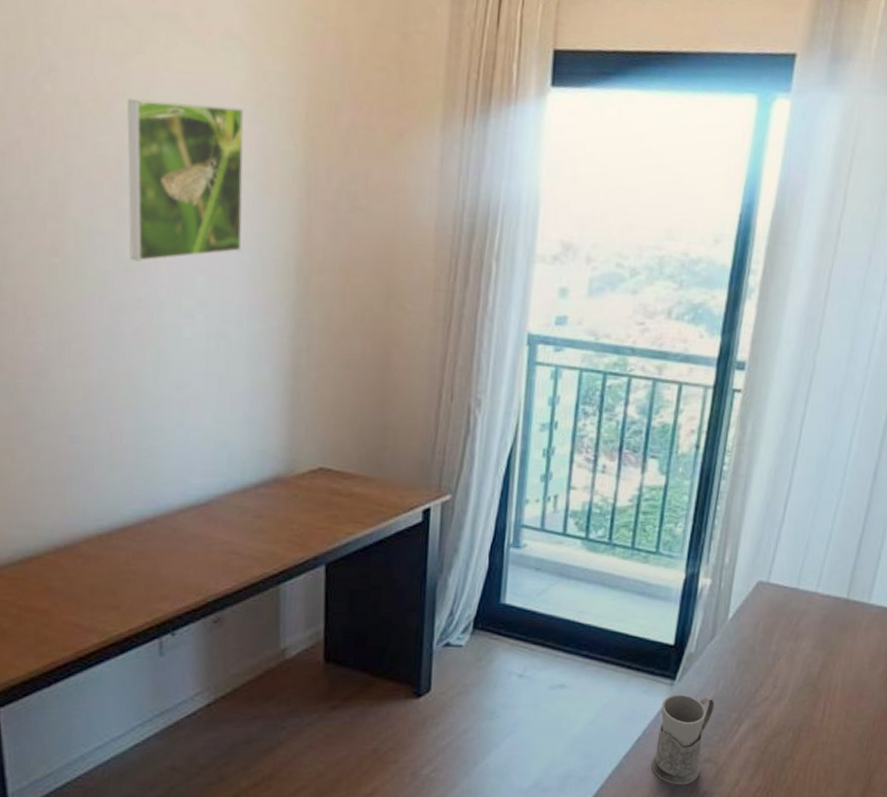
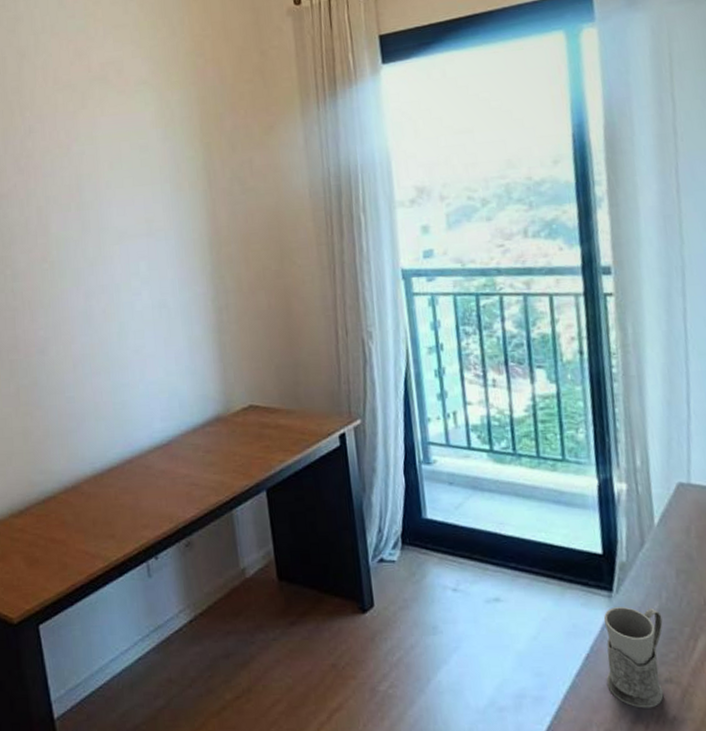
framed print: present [127,98,244,262] -> none [80,131,168,258]

